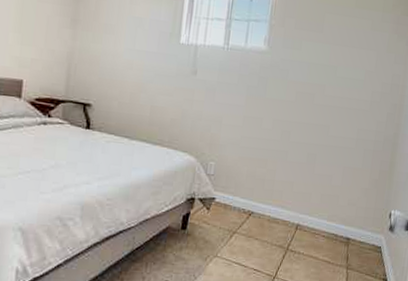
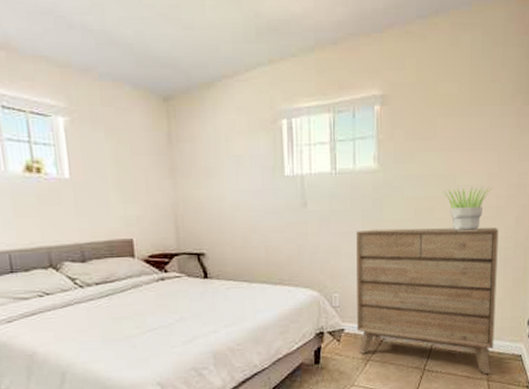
dresser: none [226,104,371,261] -> present [356,227,499,374]
potted plant: none [324,79,369,120] -> present [443,187,493,231]

